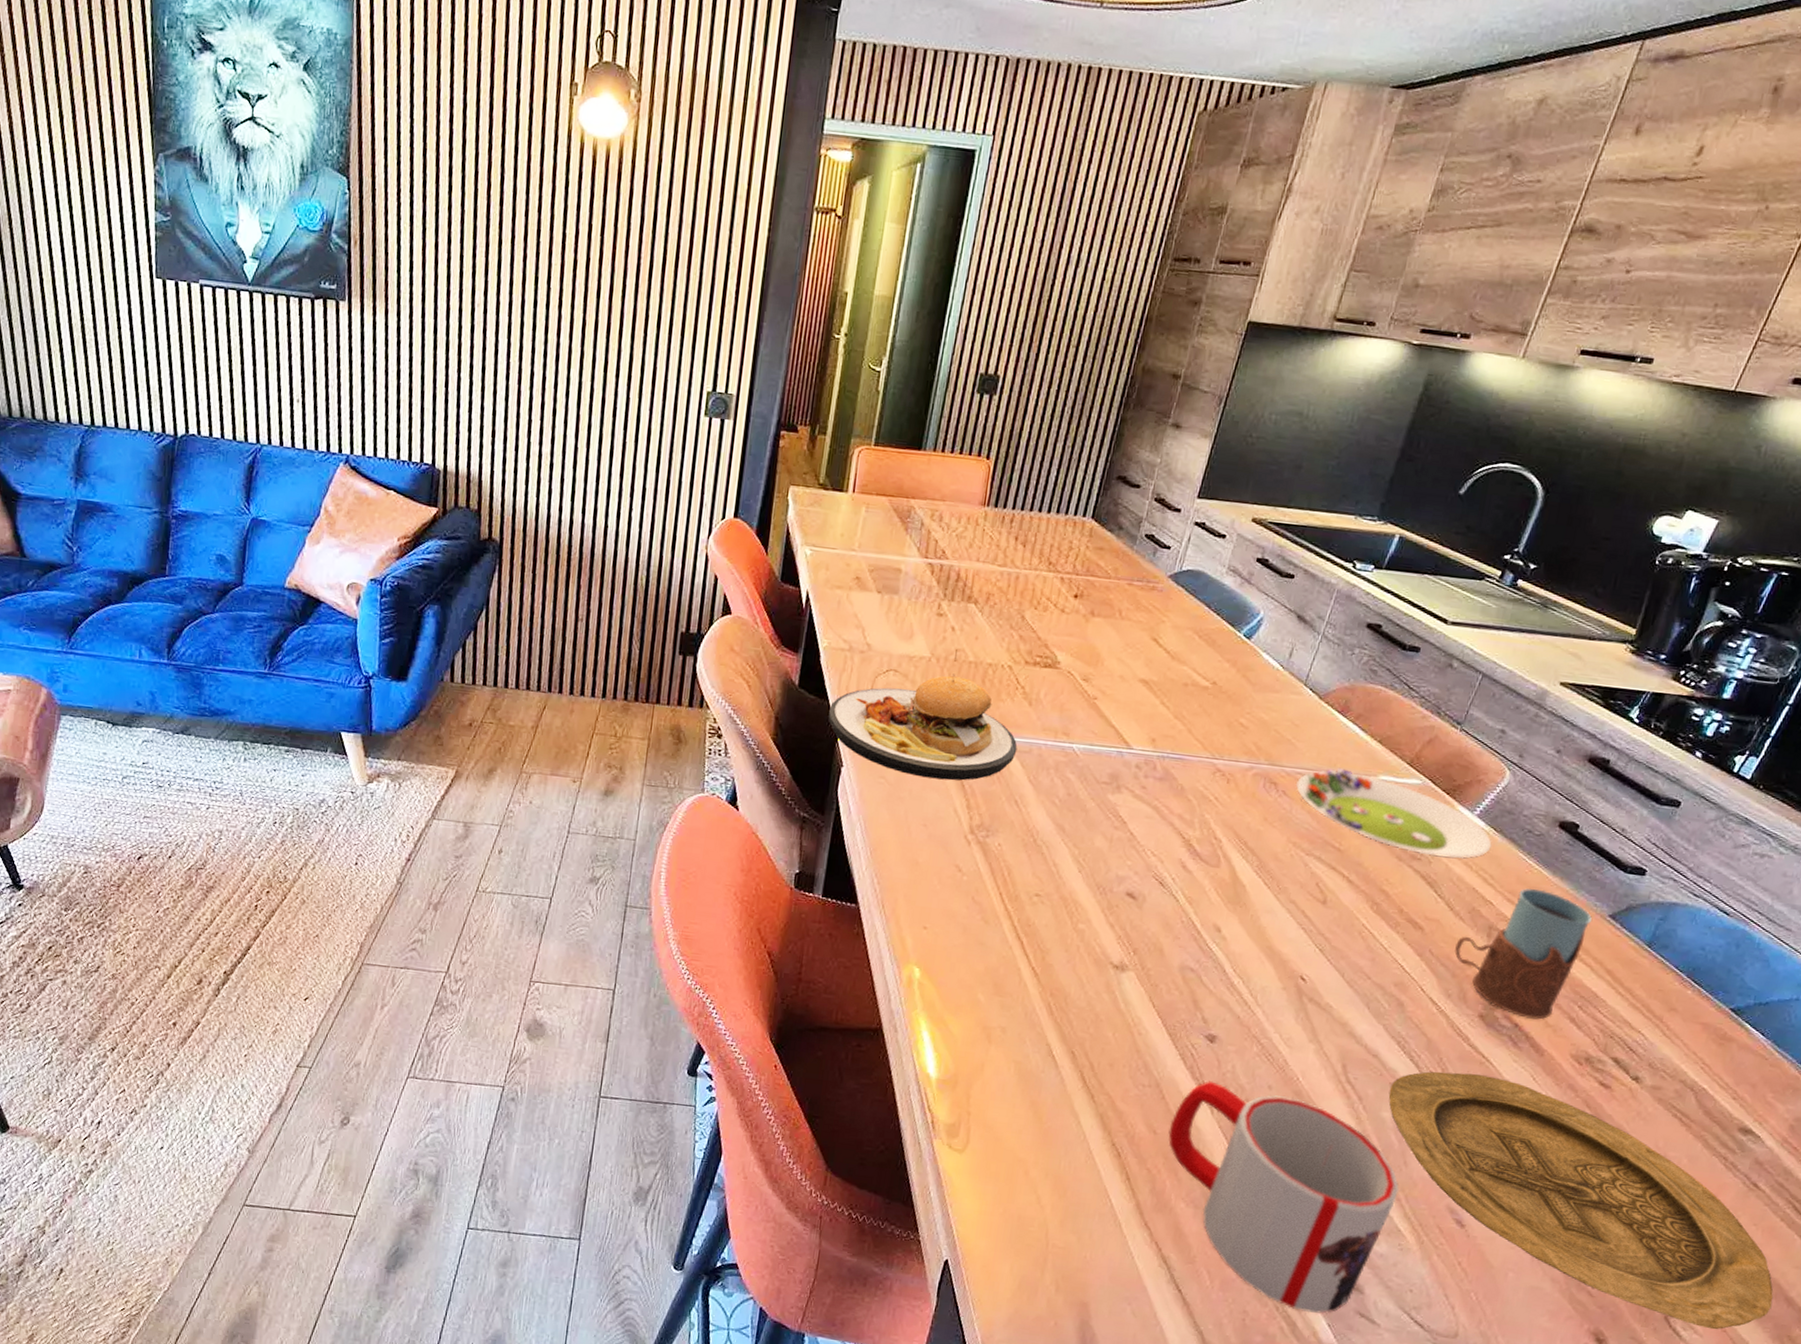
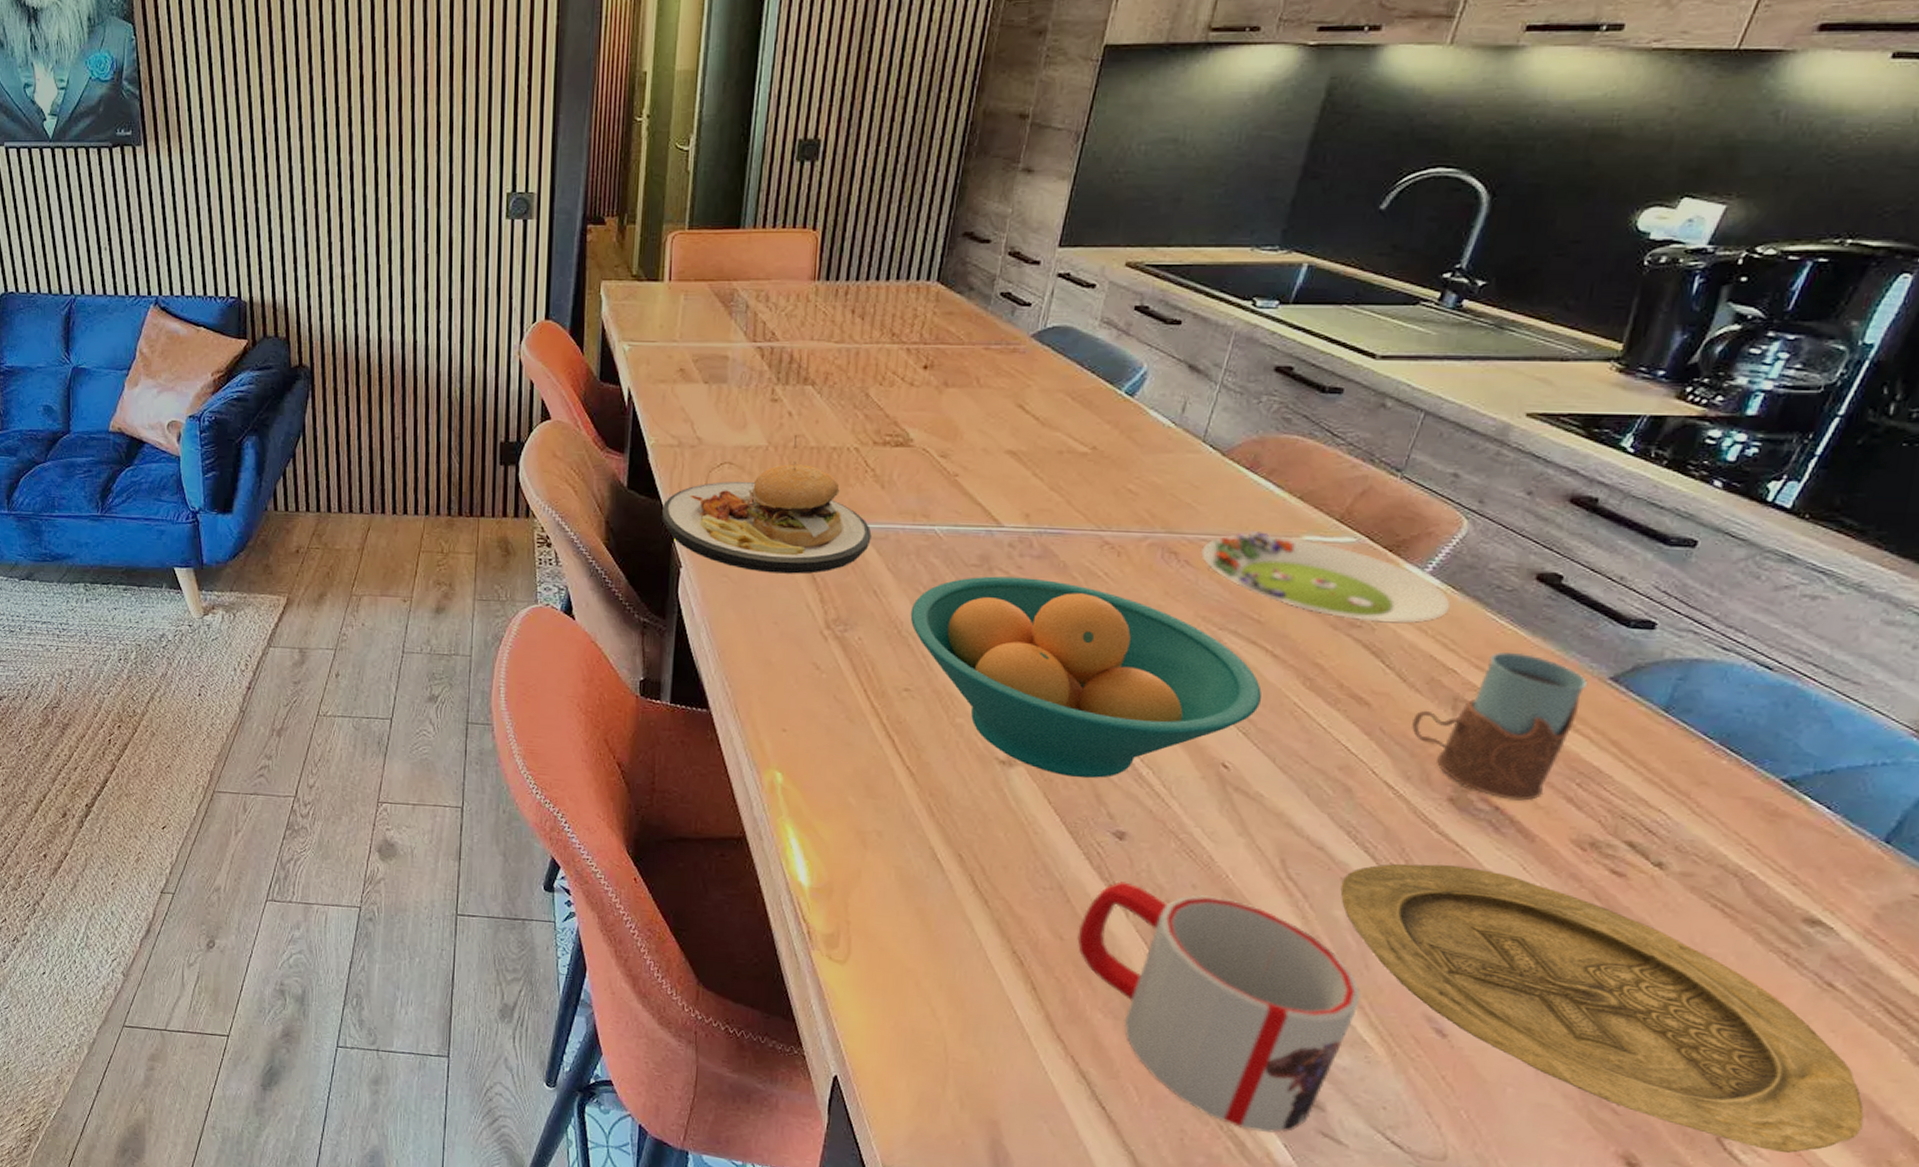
fruit bowl: none [1045,793,1337,985] -> present [910,576,1262,778]

